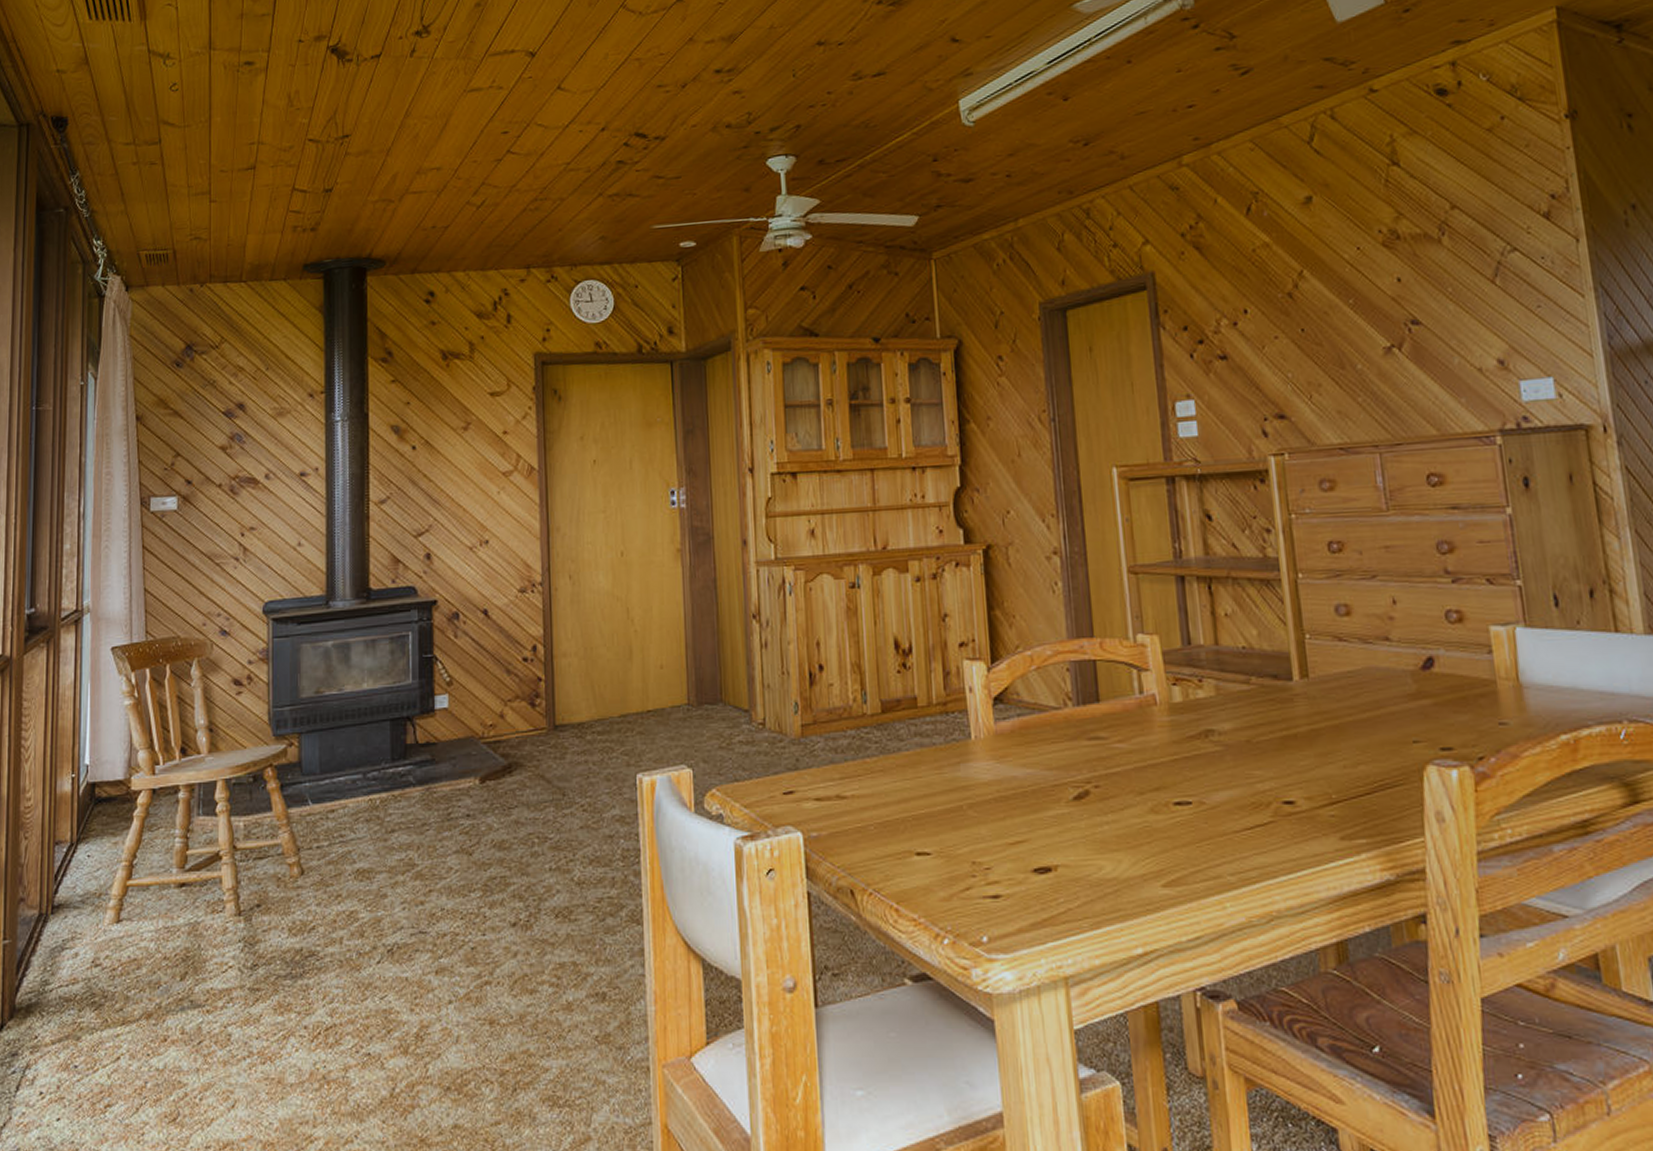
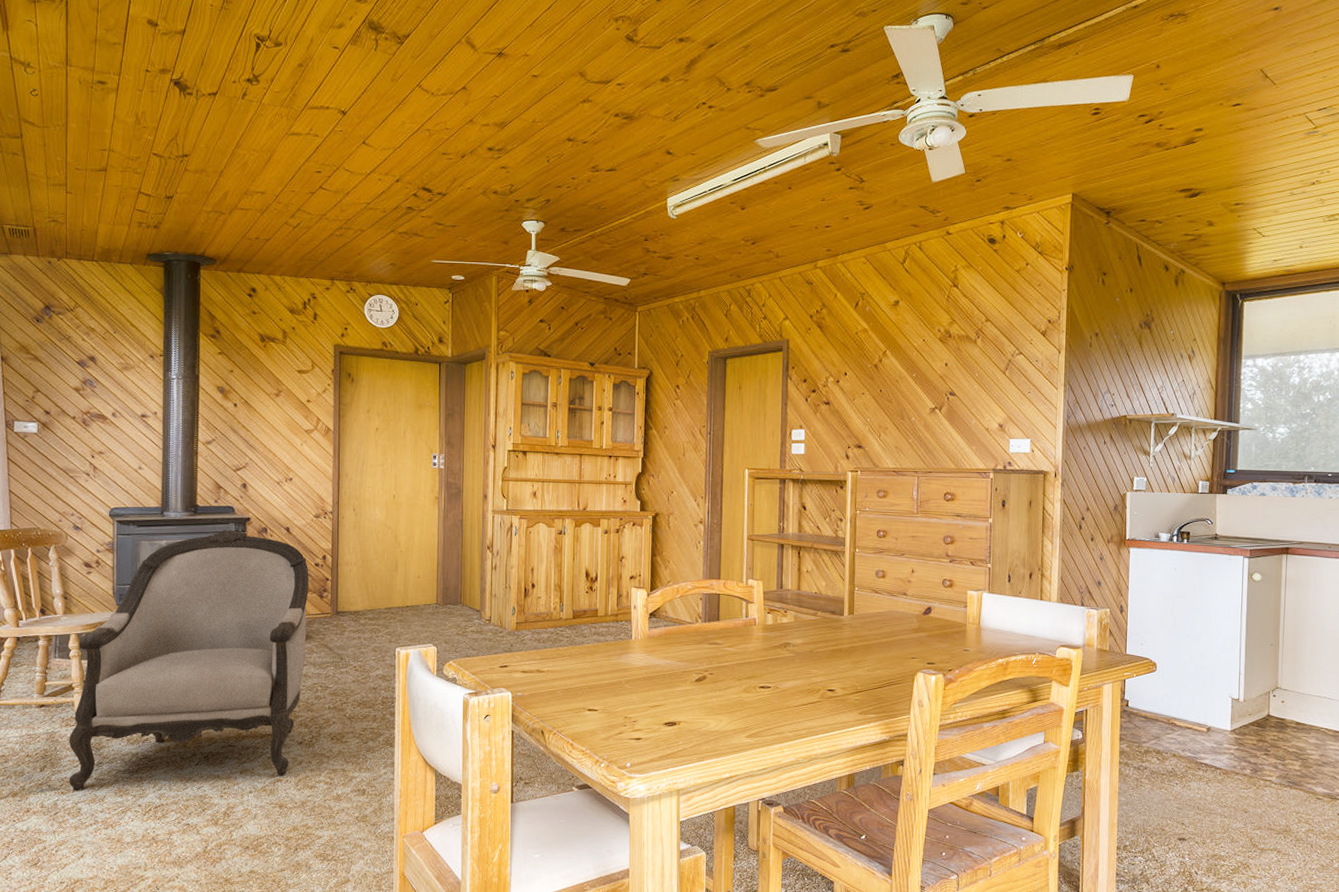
armchair: none [215,619,516,1009] -> present [69,529,309,791]

